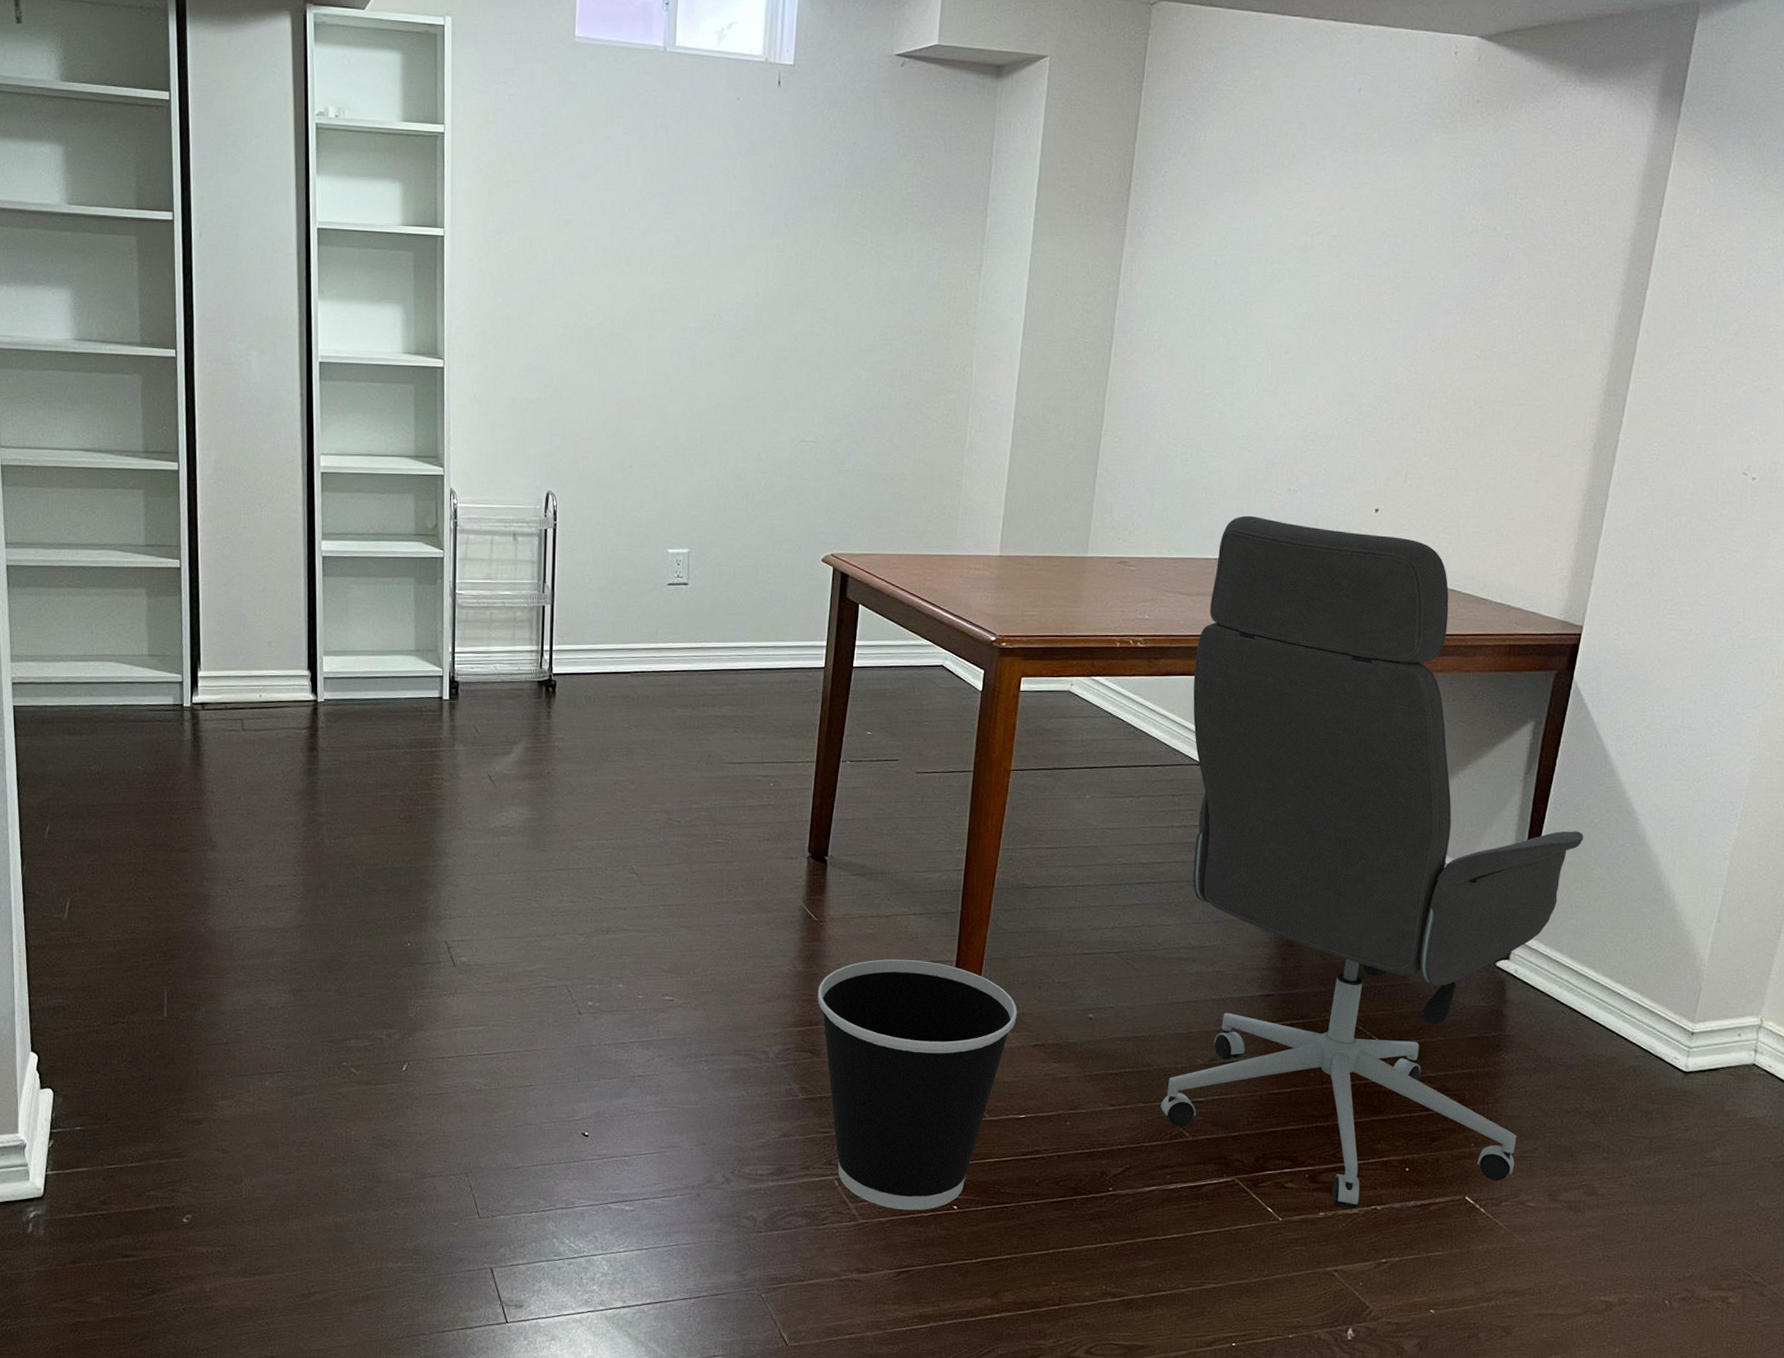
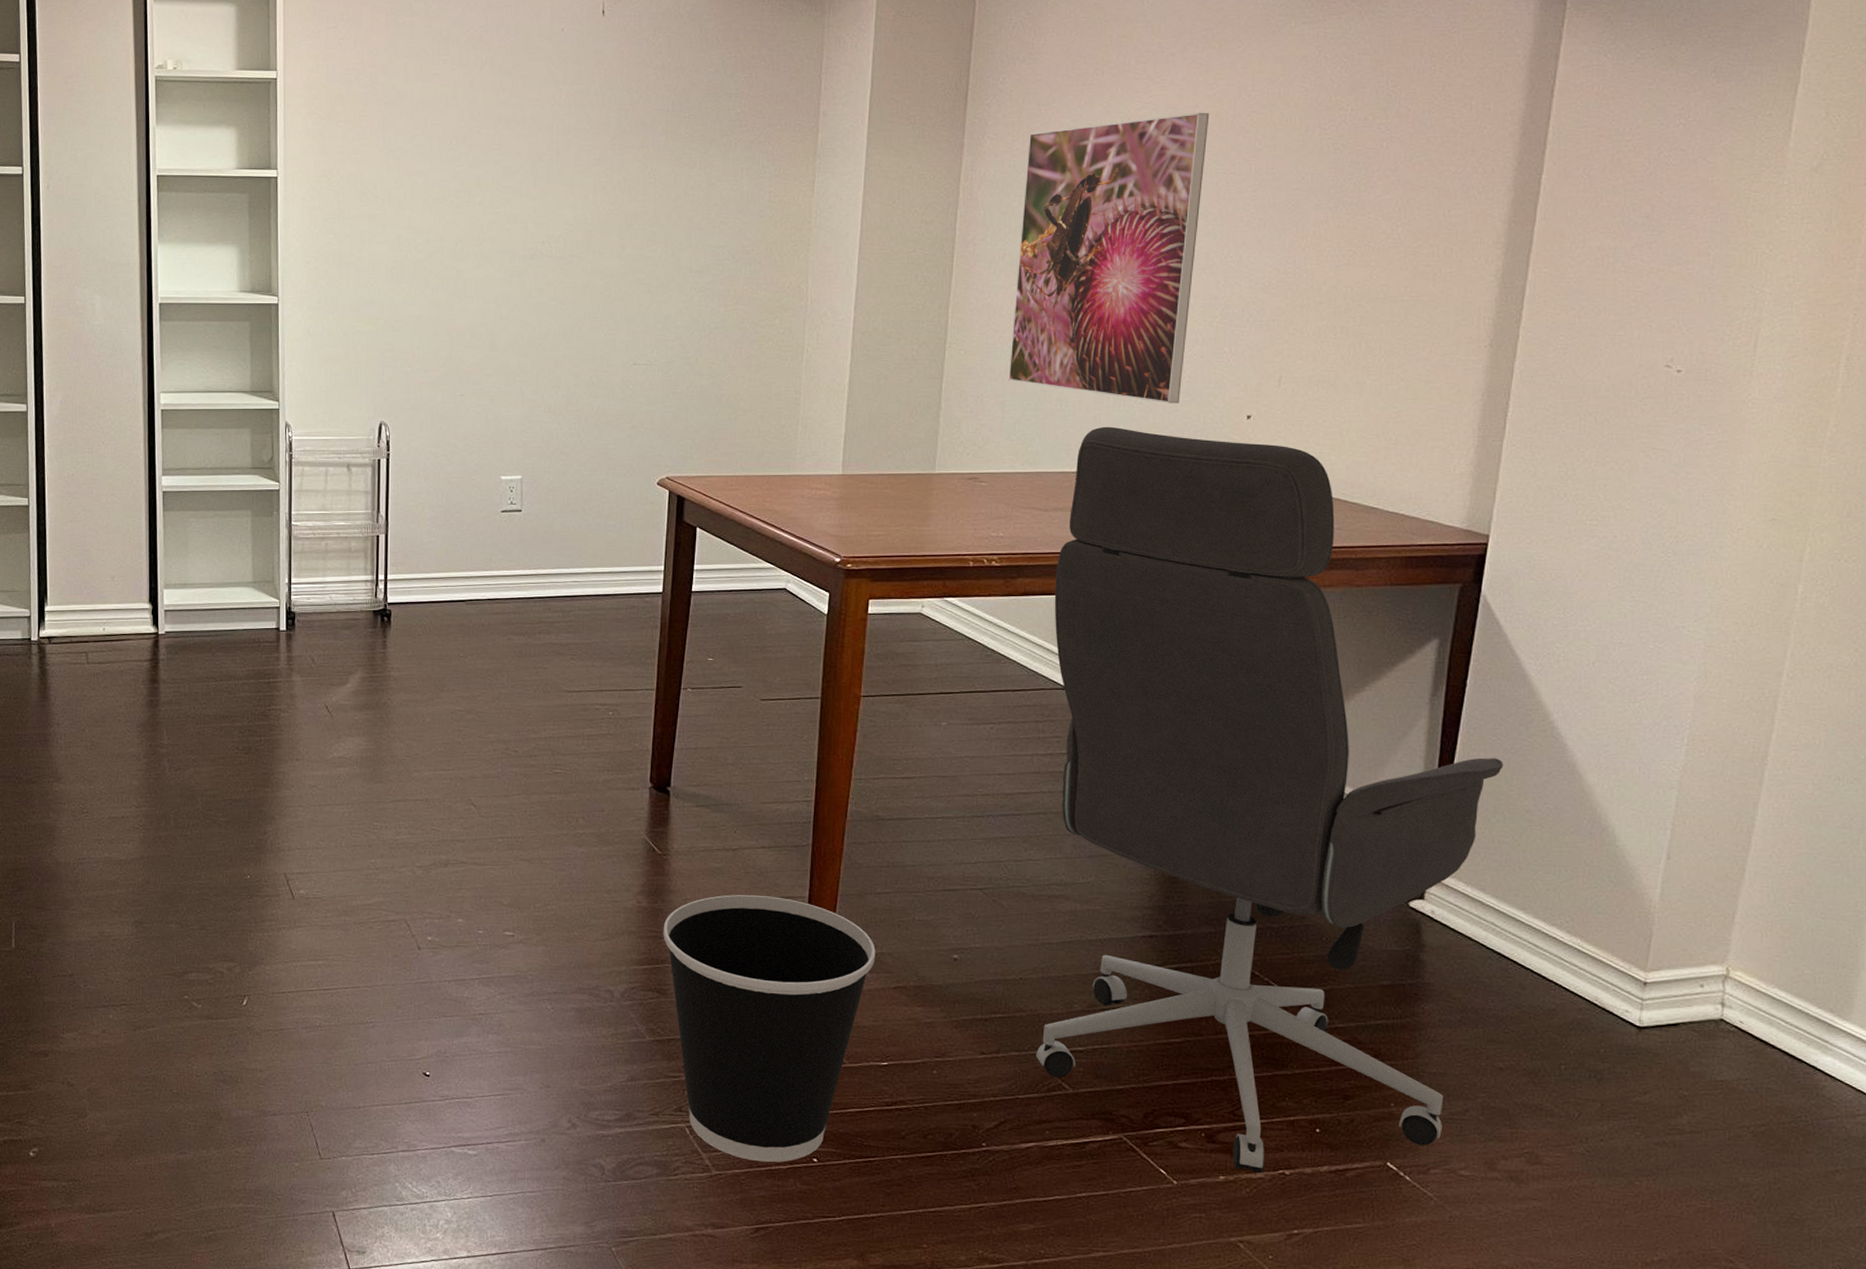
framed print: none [1159,214,1354,496] -> present [1008,112,1210,404]

